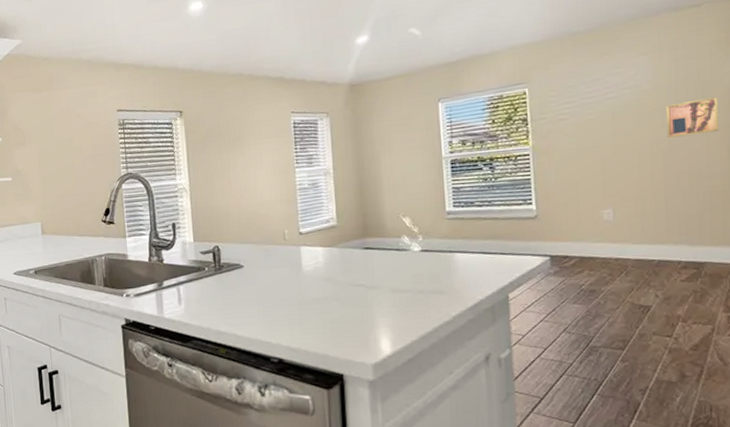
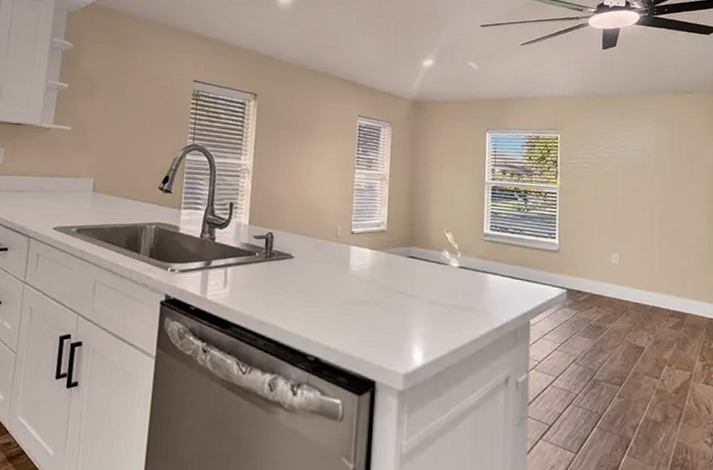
wall art: present [665,96,719,138] -> none [663,170,702,201]

